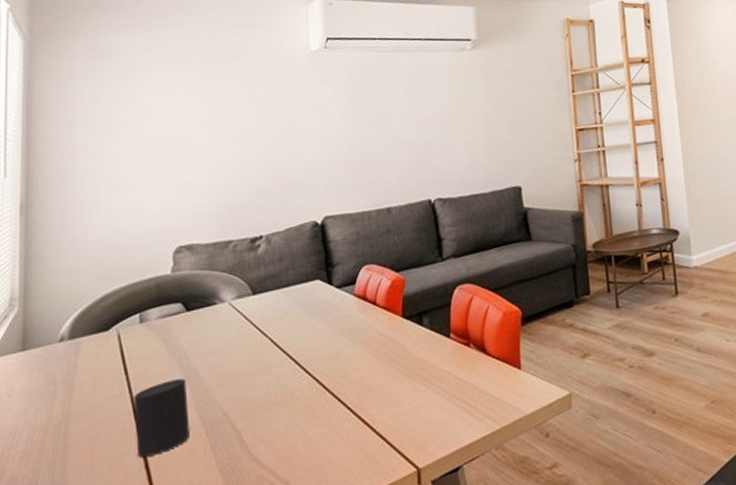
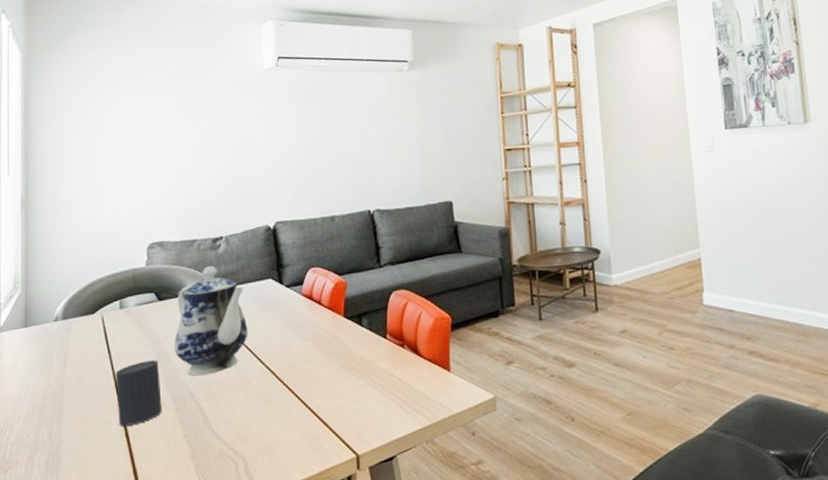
teapot: none [206,268,292,394] -> present [175,265,248,376]

